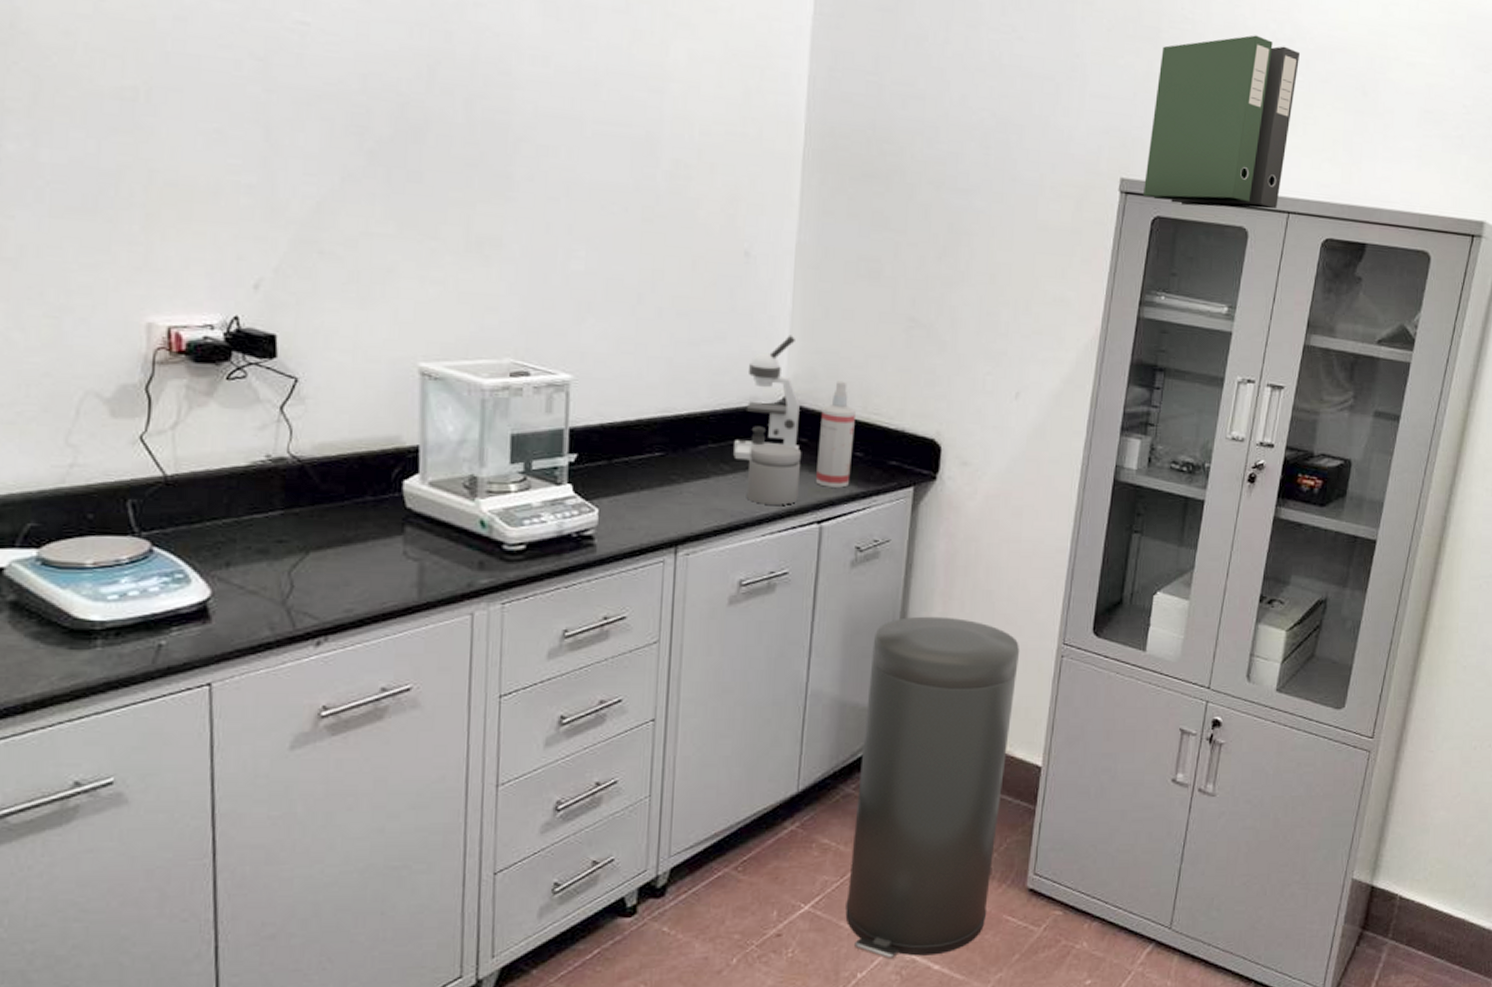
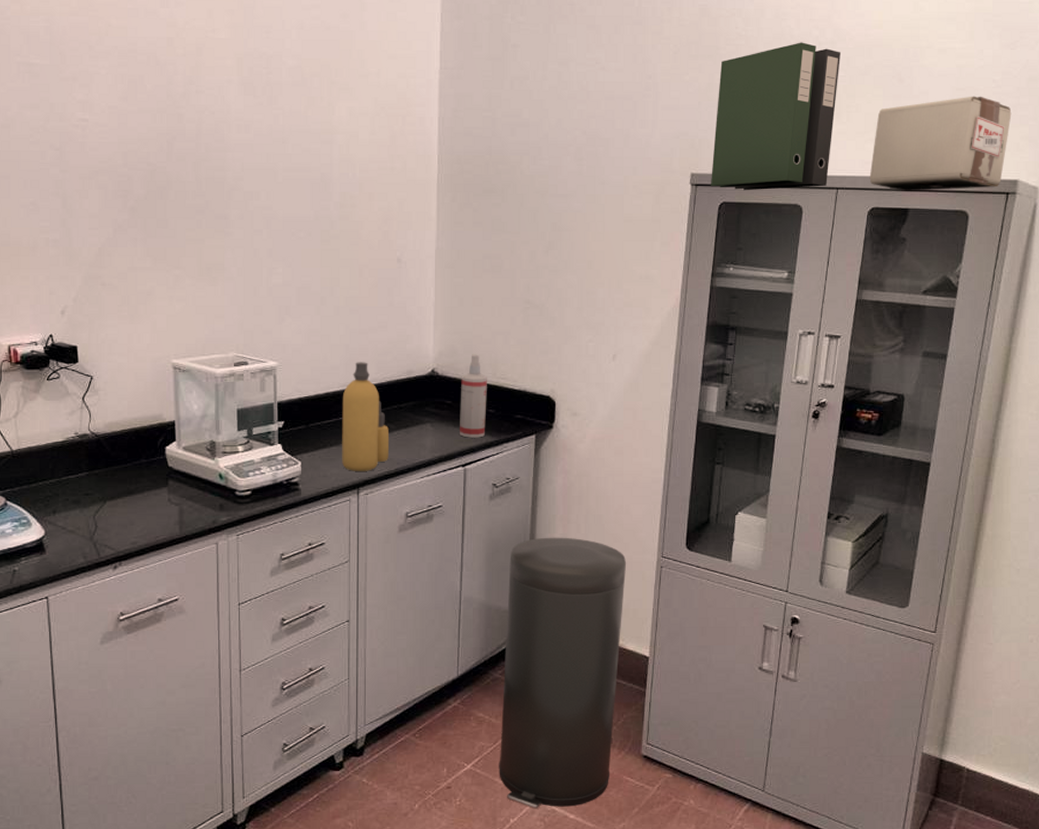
bottle: none [655,381,723,525] -> present [342,362,390,471]
microscope: present [734,335,800,461] -> none [397,321,446,420]
jar: present [746,443,802,505] -> none [408,406,448,453]
box: none [1325,120,1481,228] -> present [869,96,1012,191]

